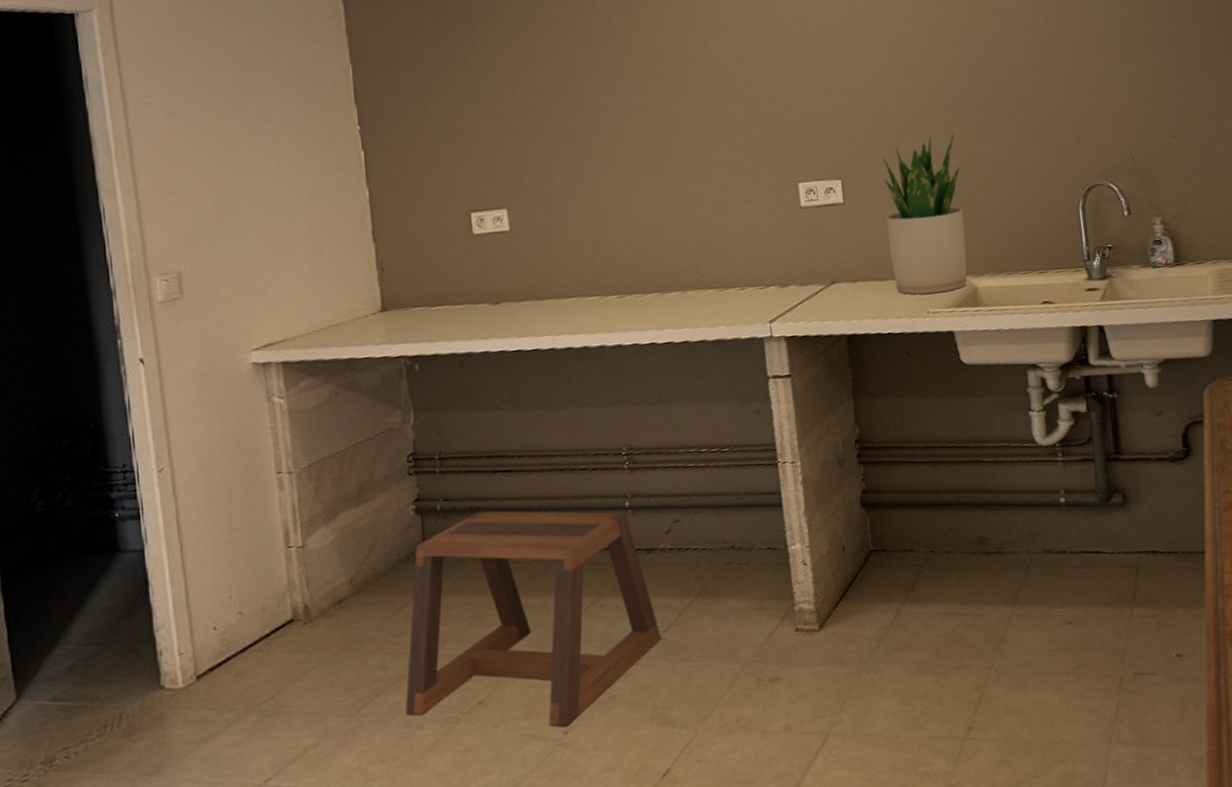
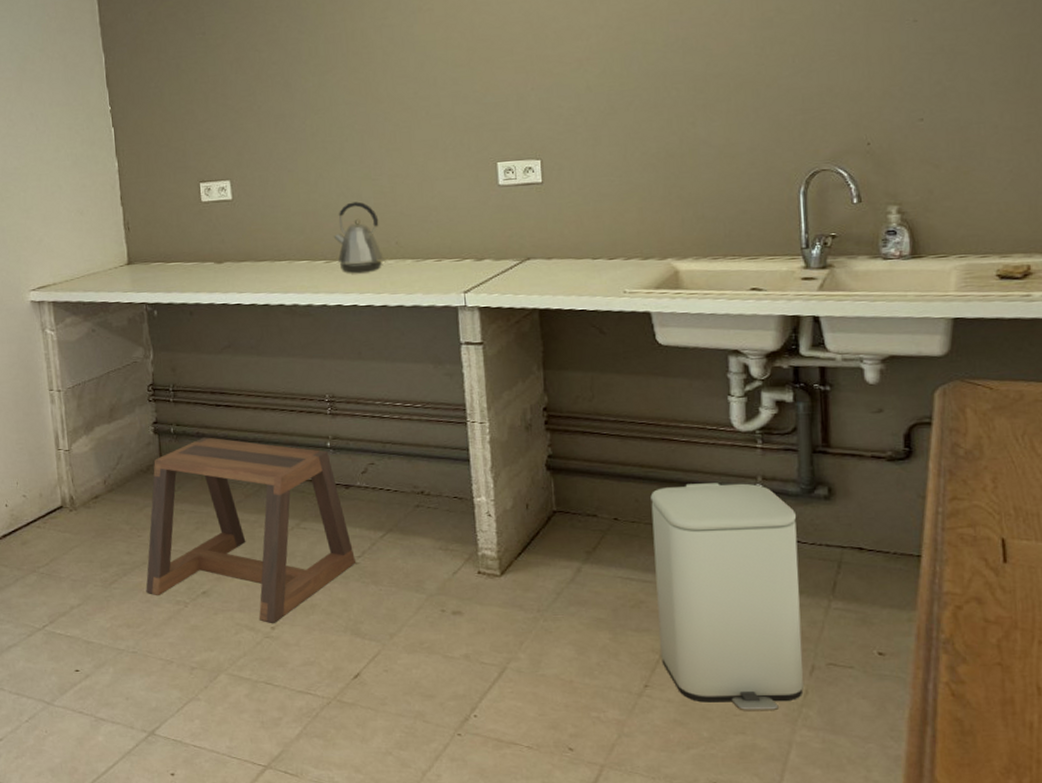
kettle: none [627,228,685,309] -> present [333,201,386,274]
planter: present [882,133,968,295] -> none [584,115,670,275]
pedal bin: none [963,498,1115,738] -> present [650,483,804,711]

